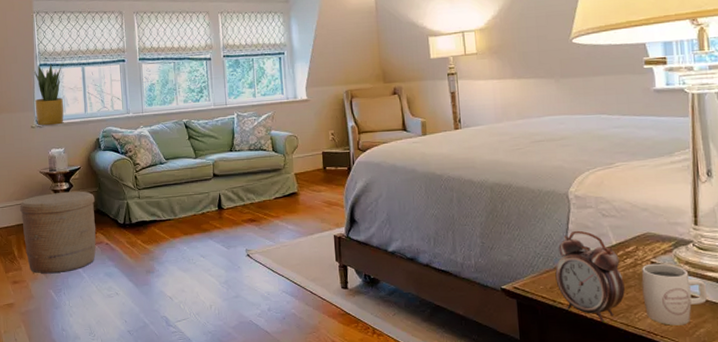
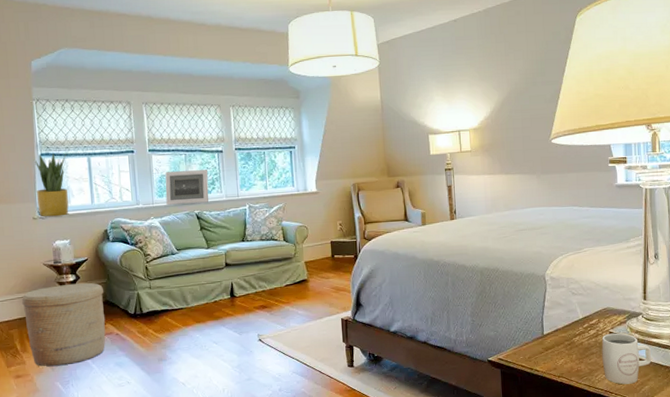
picture frame: none [154,78,197,114] -> present [165,170,209,205]
alarm clock: present [555,230,625,323] -> none [533,307,588,386]

